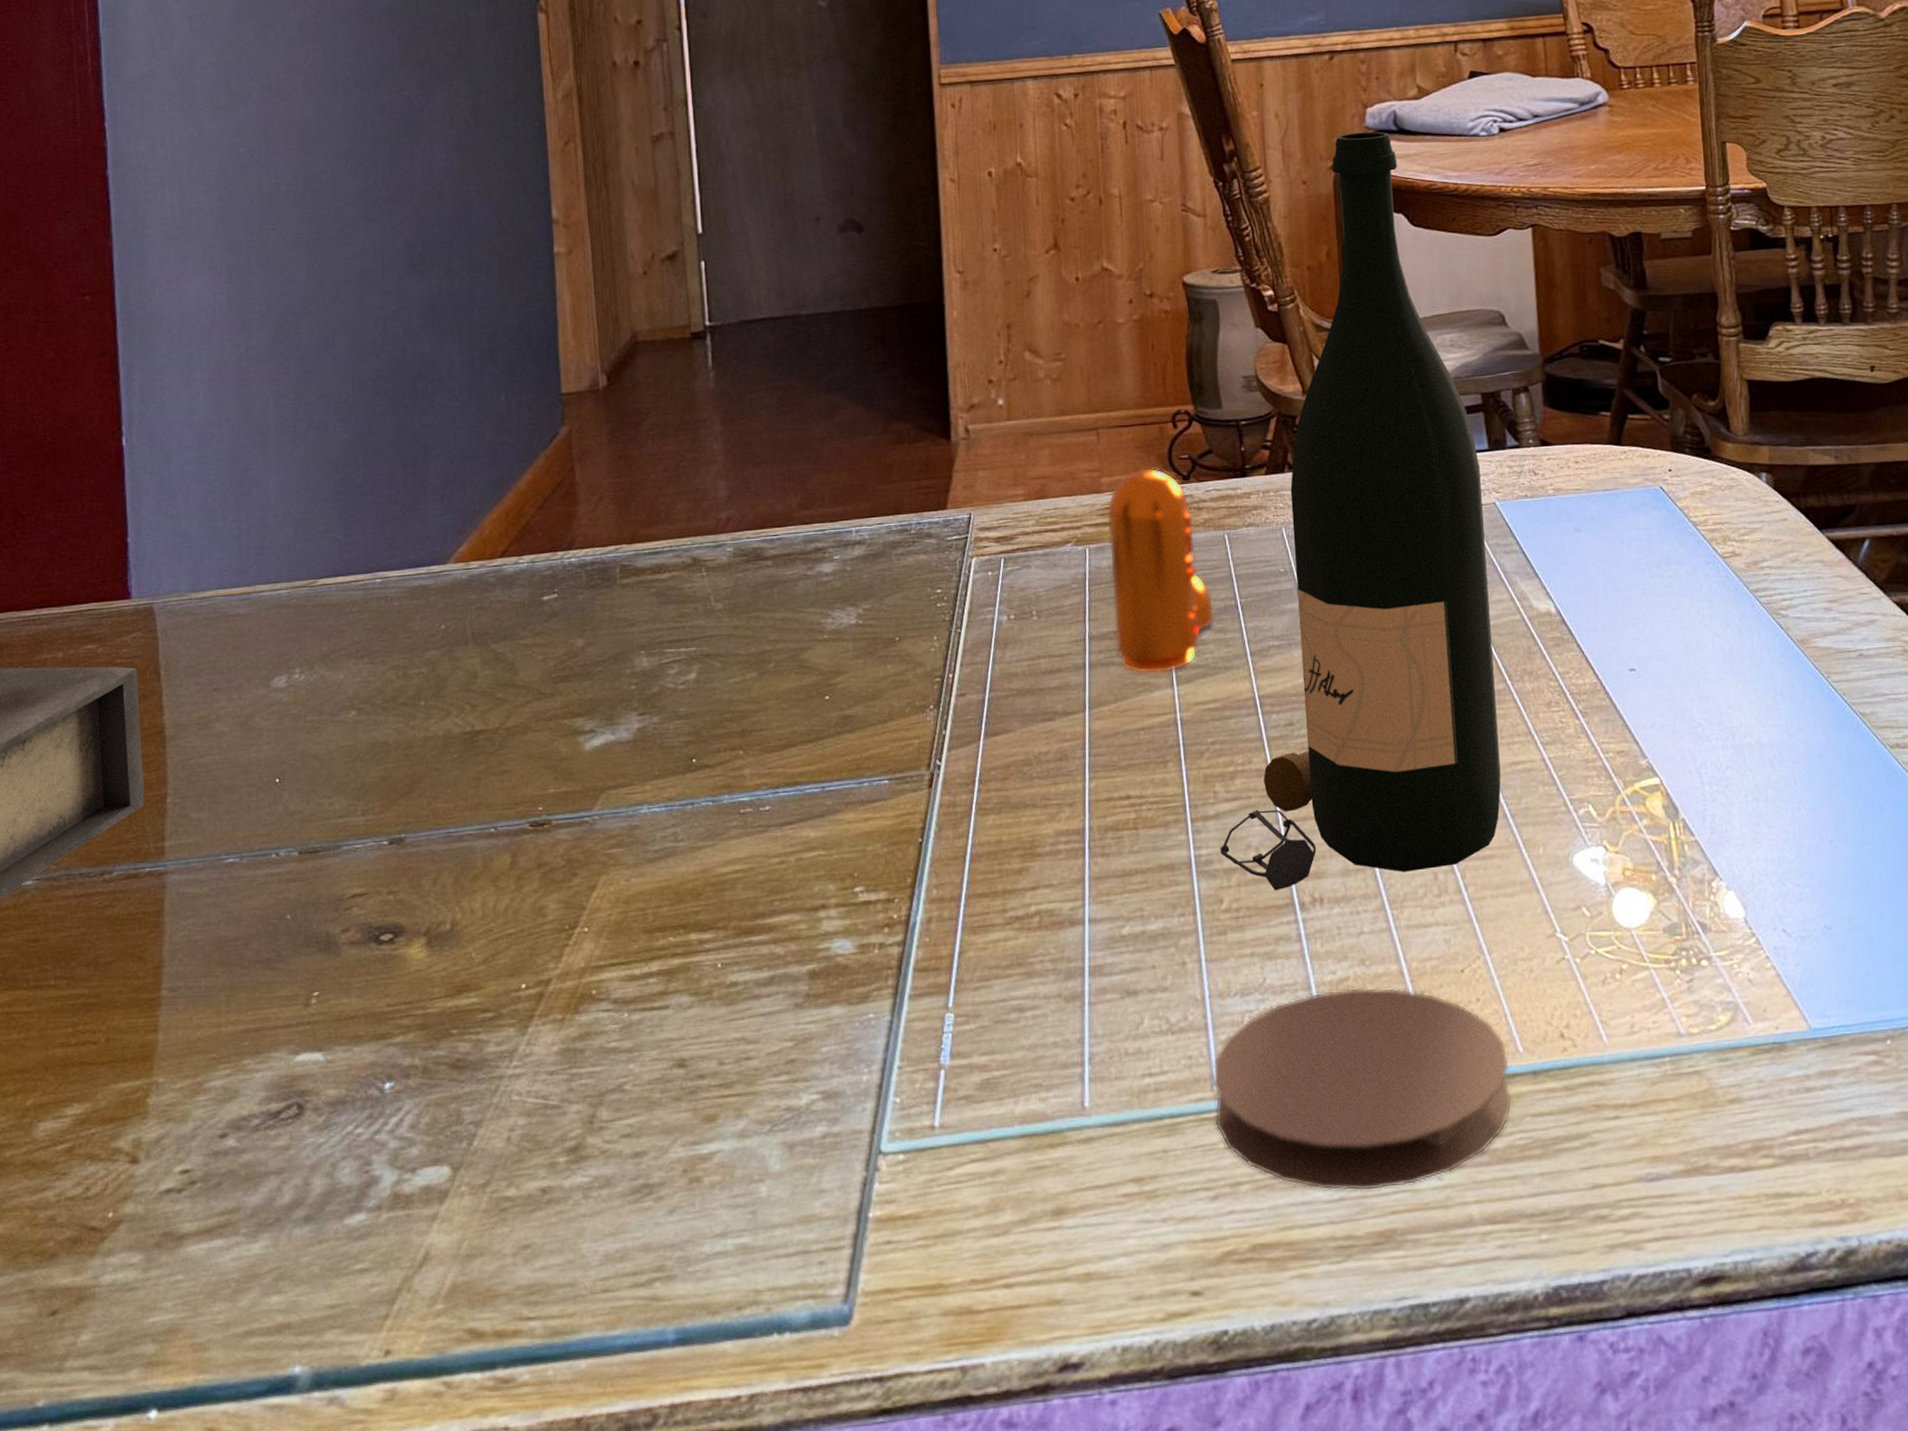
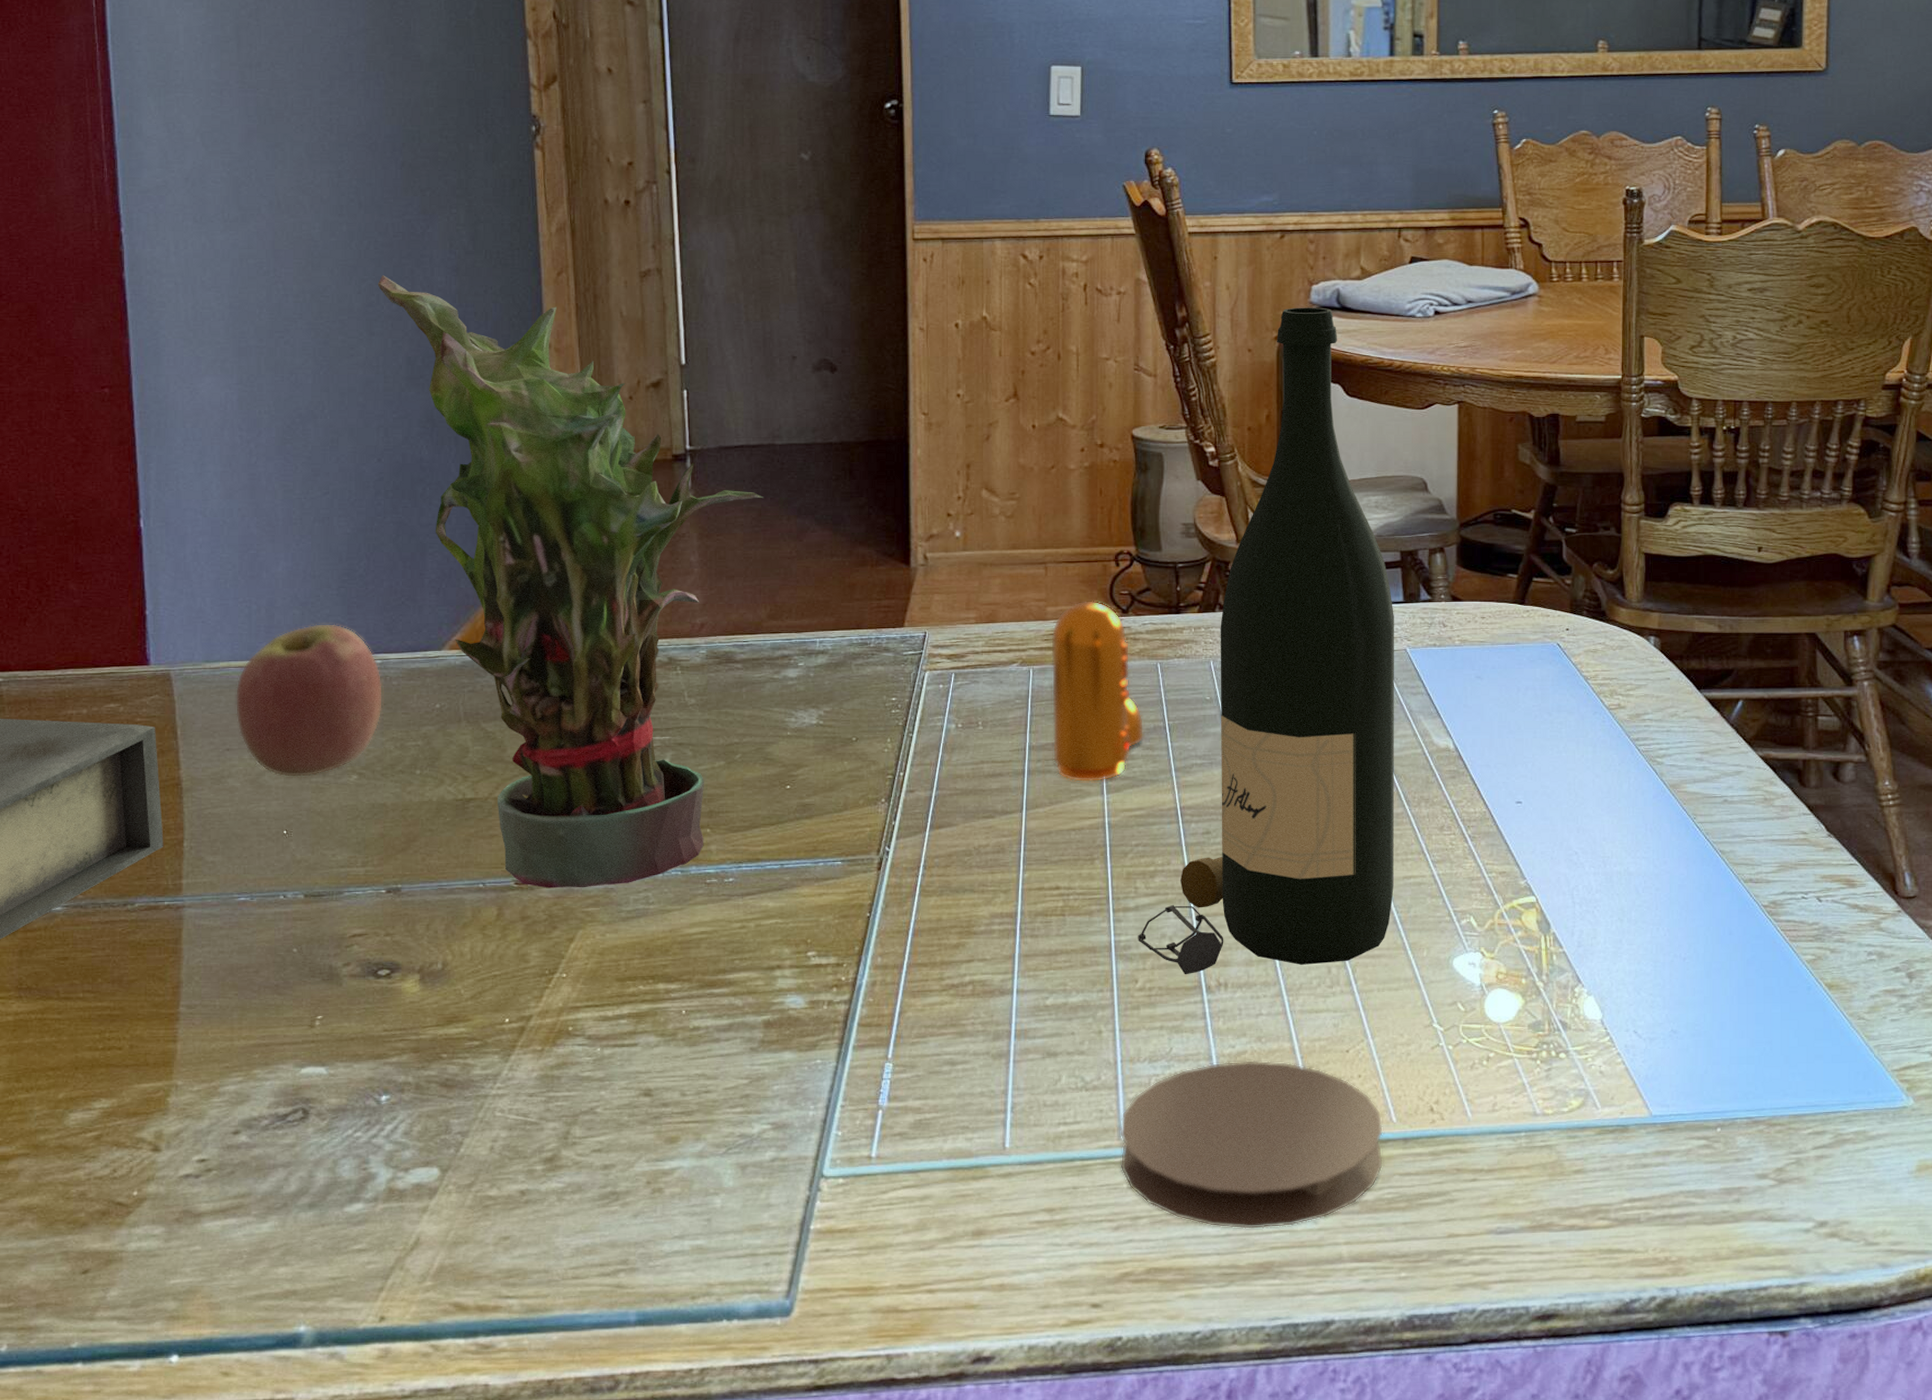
apple: none [223,540,384,718] -> present [235,623,384,778]
potted plant: none [374,156,790,830] -> present [377,275,763,889]

